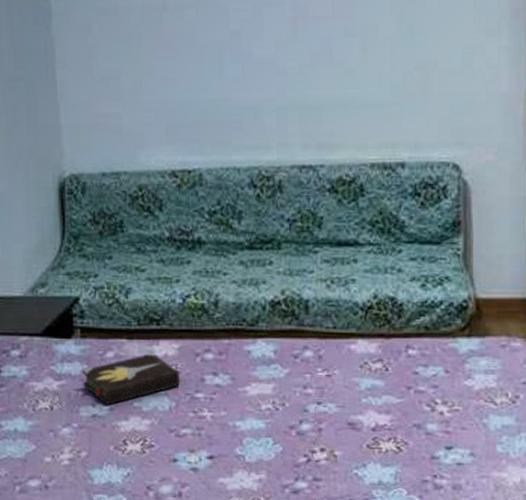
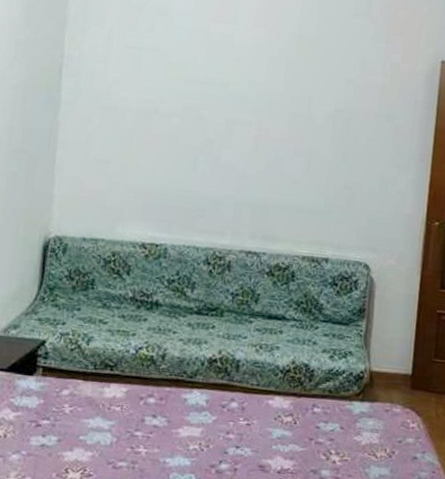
hardback book: present [82,352,182,405] -> none [36,393,126,437]

